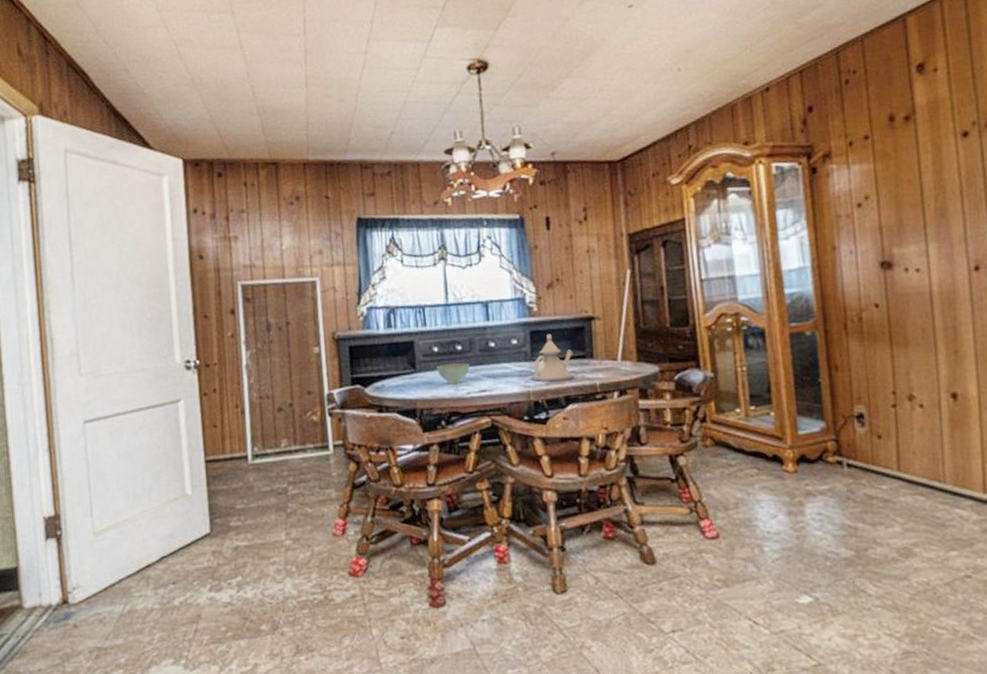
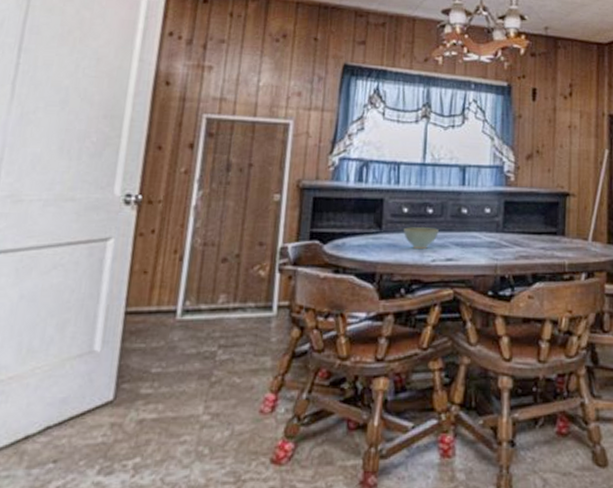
teapot: present [531,334,574,382] -> none [500,206,545,257]

